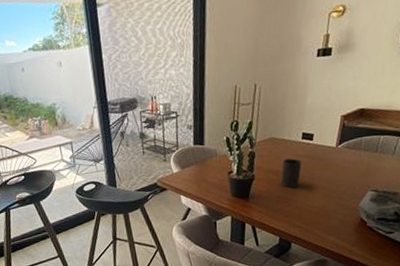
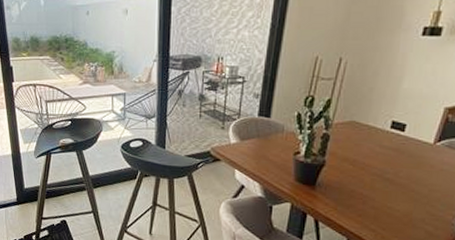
cup: present [280,158,302,188] -> none [356,148,387,183]

